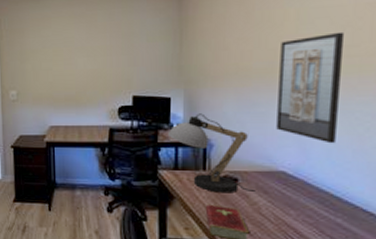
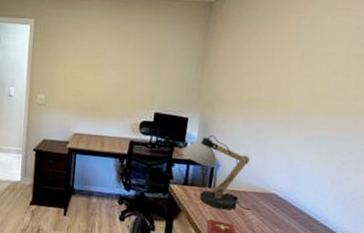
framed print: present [276,31,345,144] -> none [274,76,337,173]

